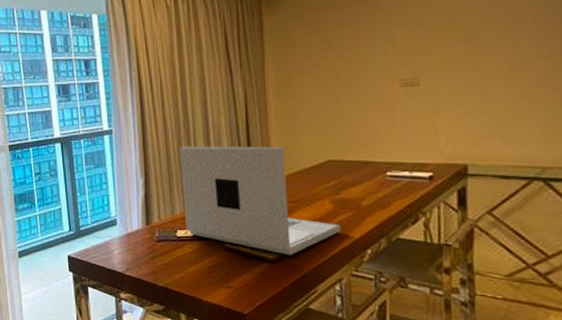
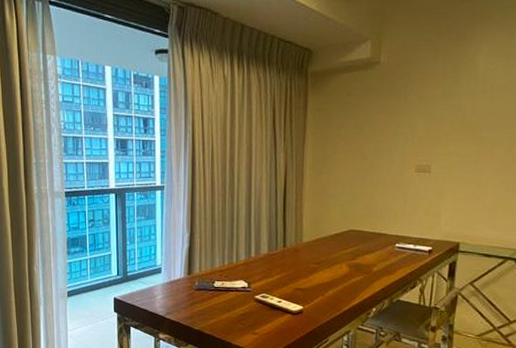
laptop: present [180,146,341,255] -> none [222,207,354,309]

